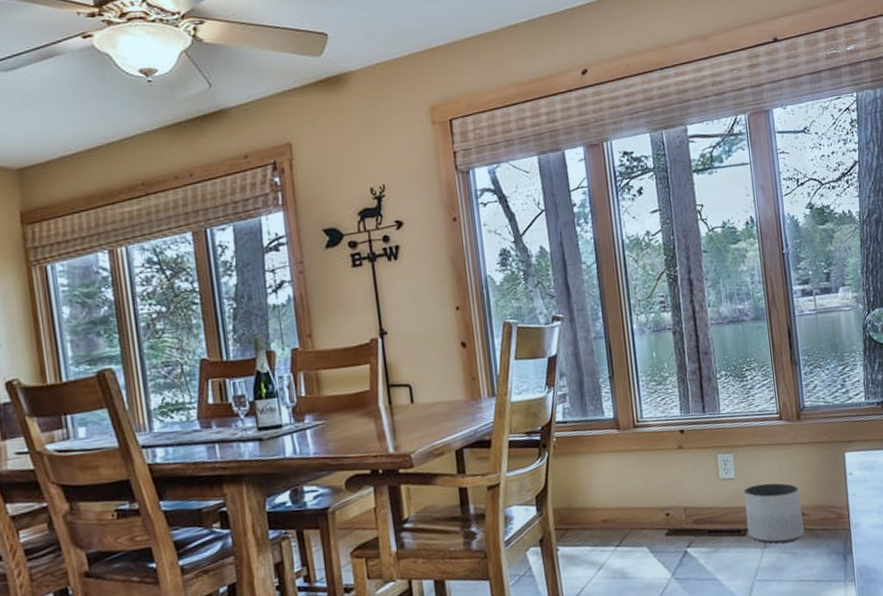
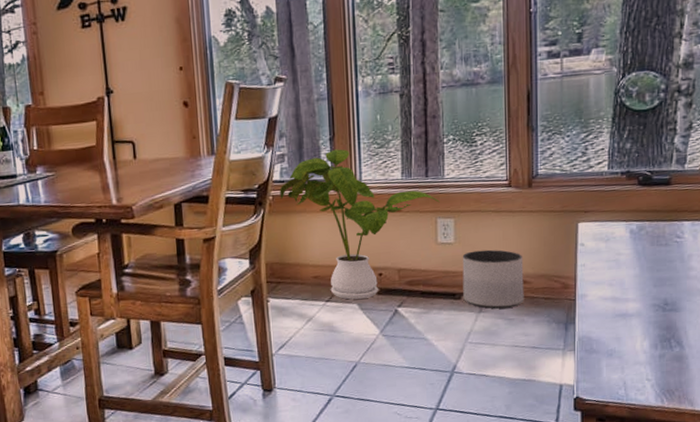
house plant: none [563,387,718,543] -> present [279,149,440,300]

